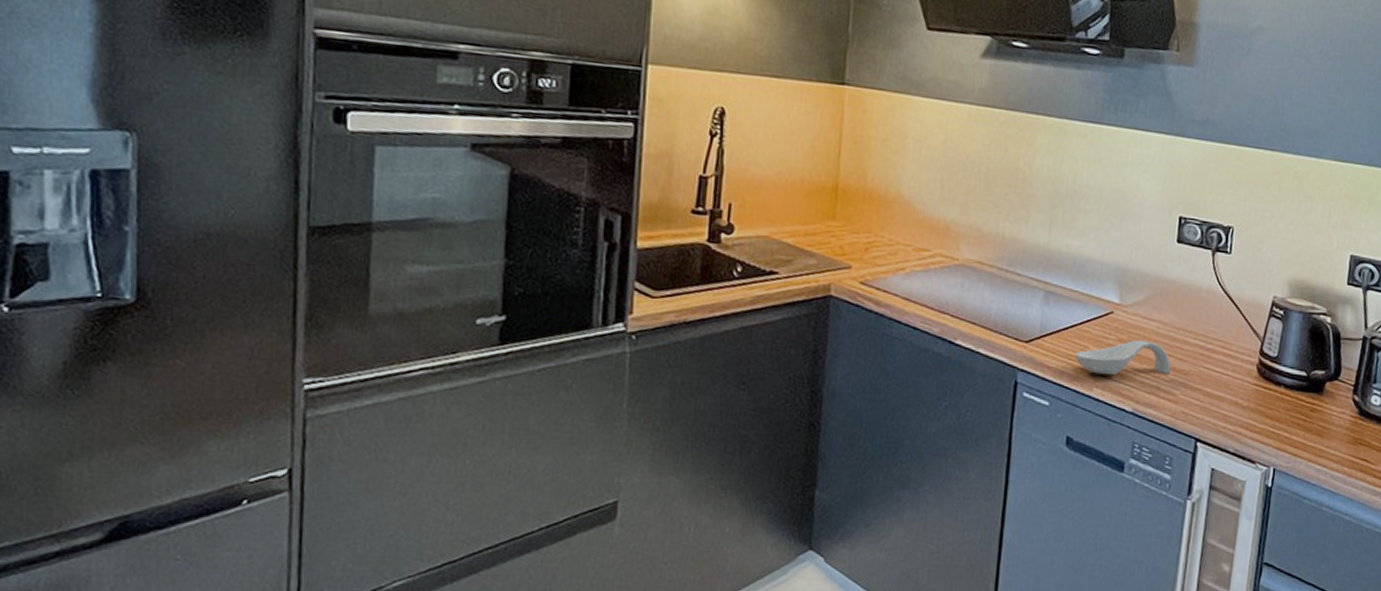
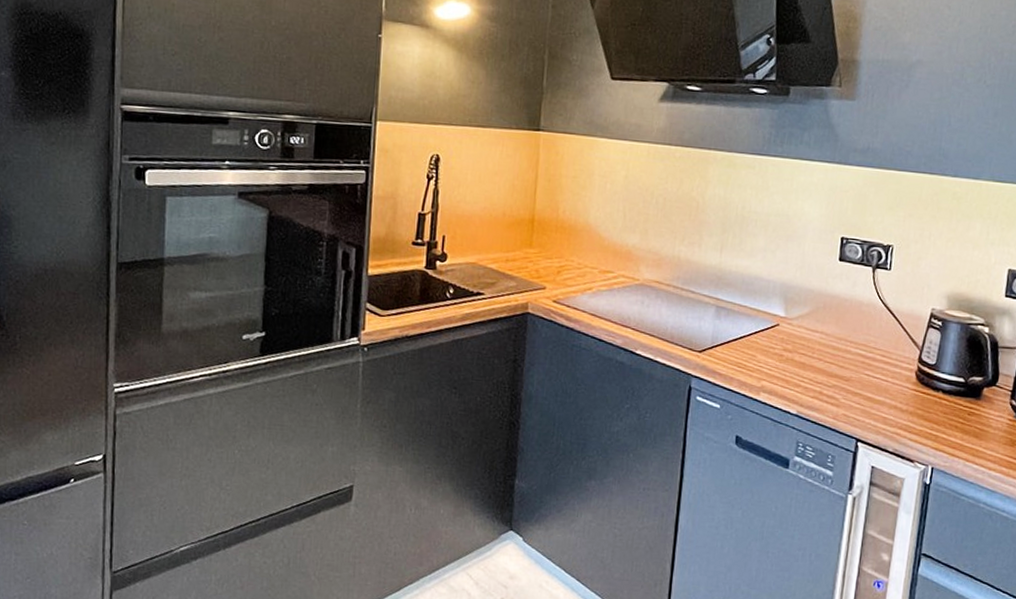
spoon rest: present [1074,340,1171,375] -> none [743,349,834,381]

